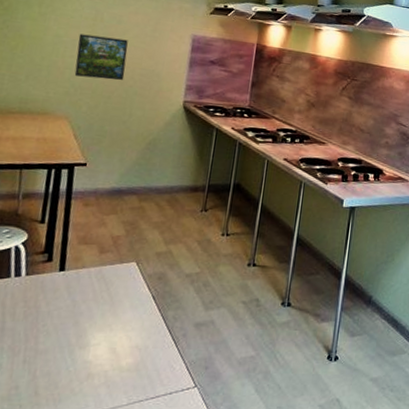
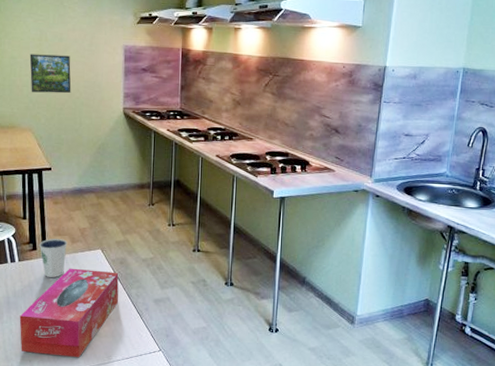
tissue box: none [9,284,155,400] -> present [19,268,119,358]
dixie cup: none [56,248,94,296] -> present [39,239,67,277]

